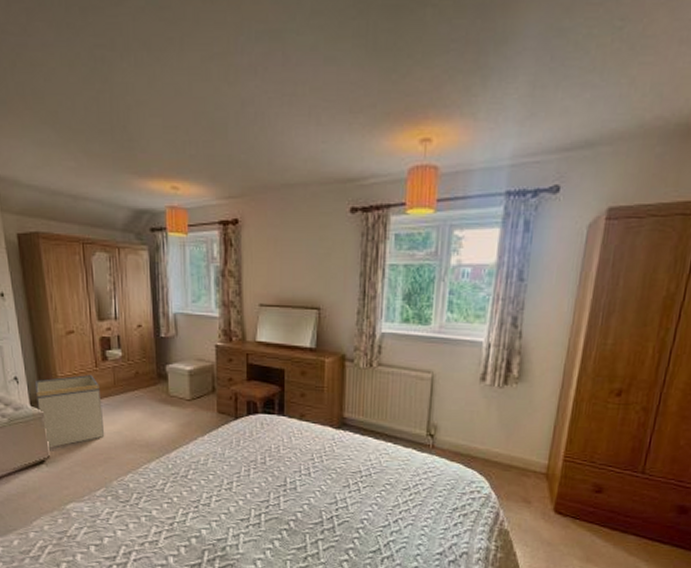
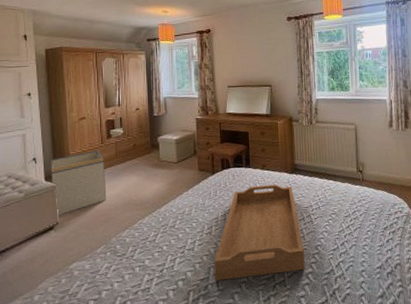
serving tray: none [234,439,346,545] -> present [214,184,305,281]

